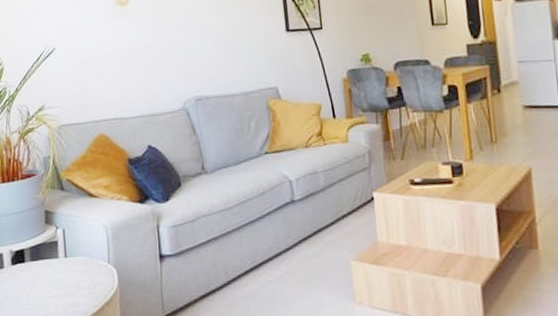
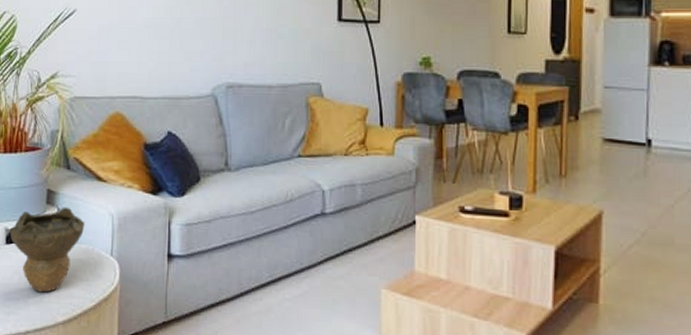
decorative bowl: none [15,224,82,305] -> present [10,207,85,293]

